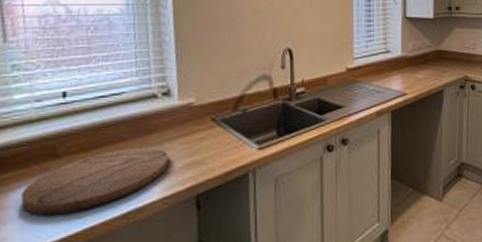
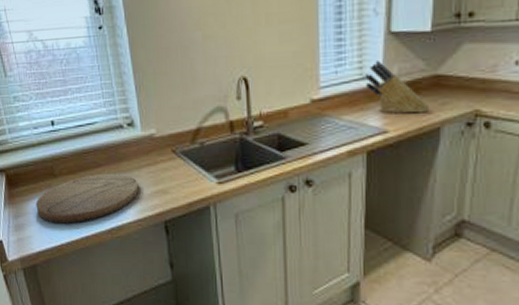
knife block: none [388,38,436,79] -> present [364,61,430,113]

